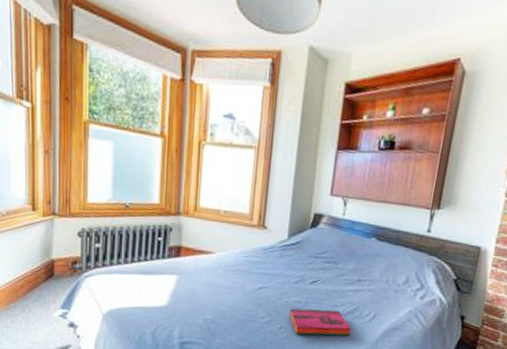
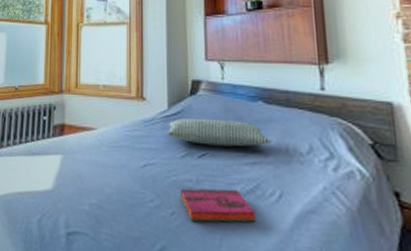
pillow: none [283,248,376,276] -> present [166,118,271,147]

